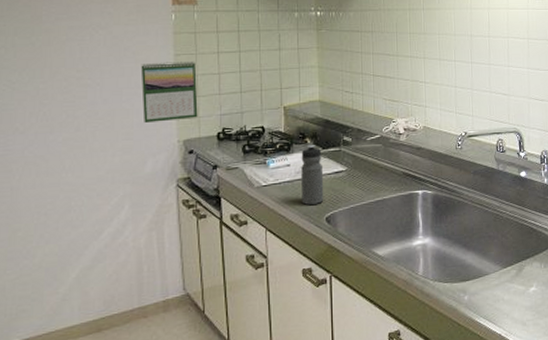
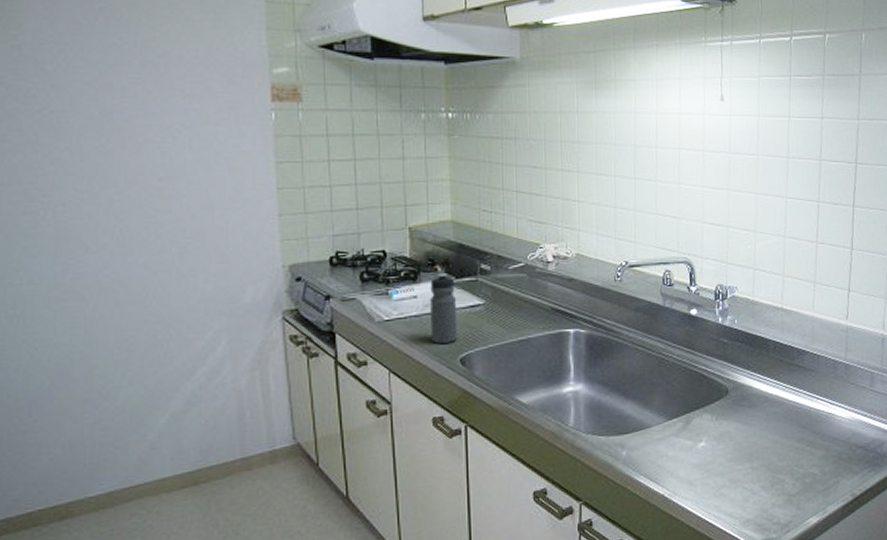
calendar: present [141,61,198,123] -> none [235,171,306,243]

